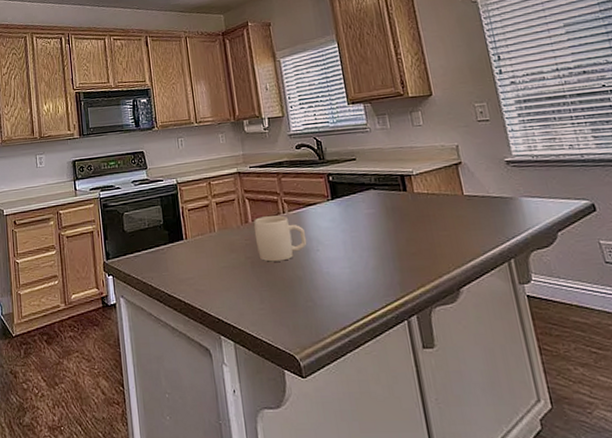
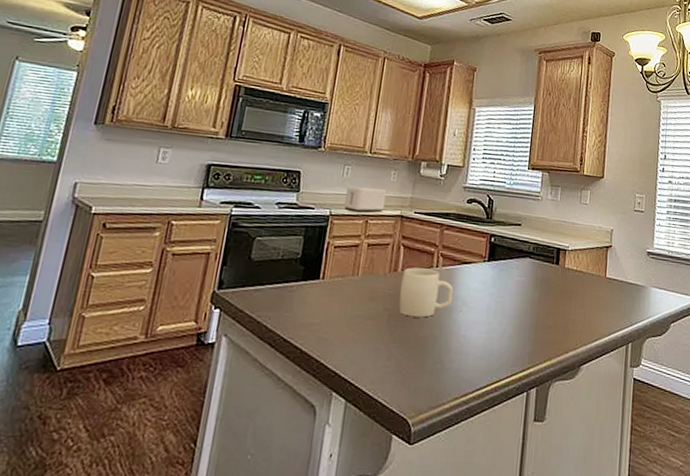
toaster: none [185,151,222,177] -> present [344,186,387,213]

